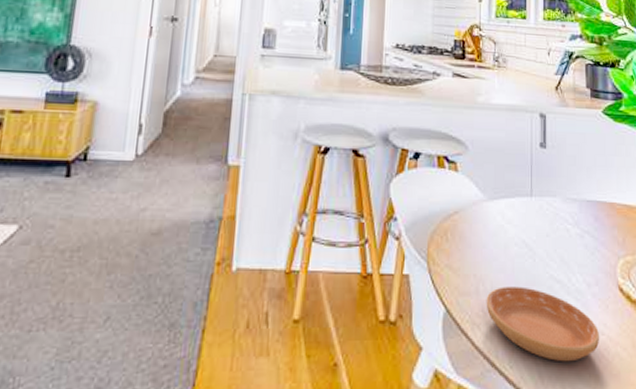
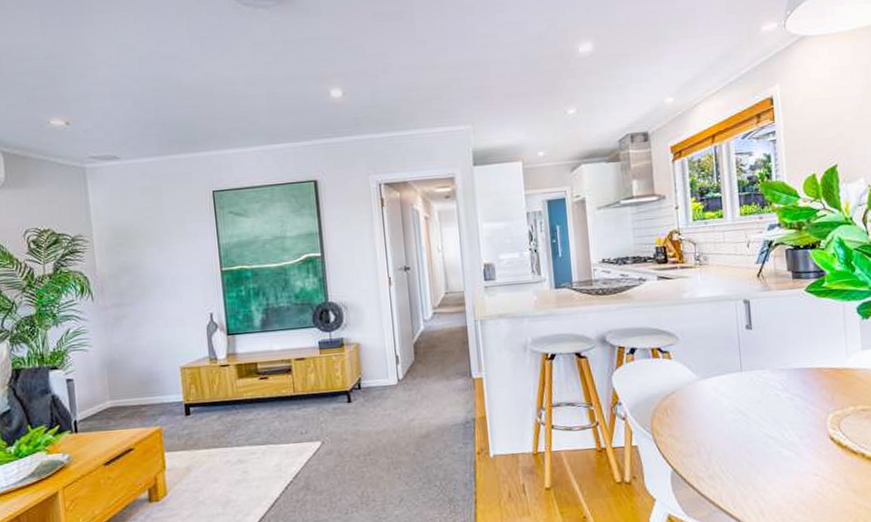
saucer: present [486,286,600,362] -> none [707,445,814,500]

